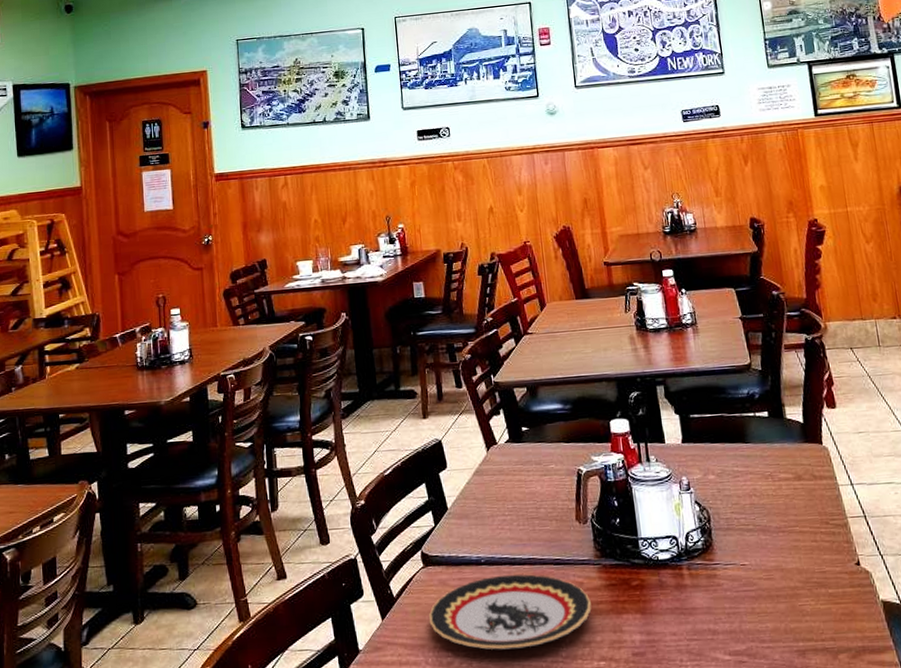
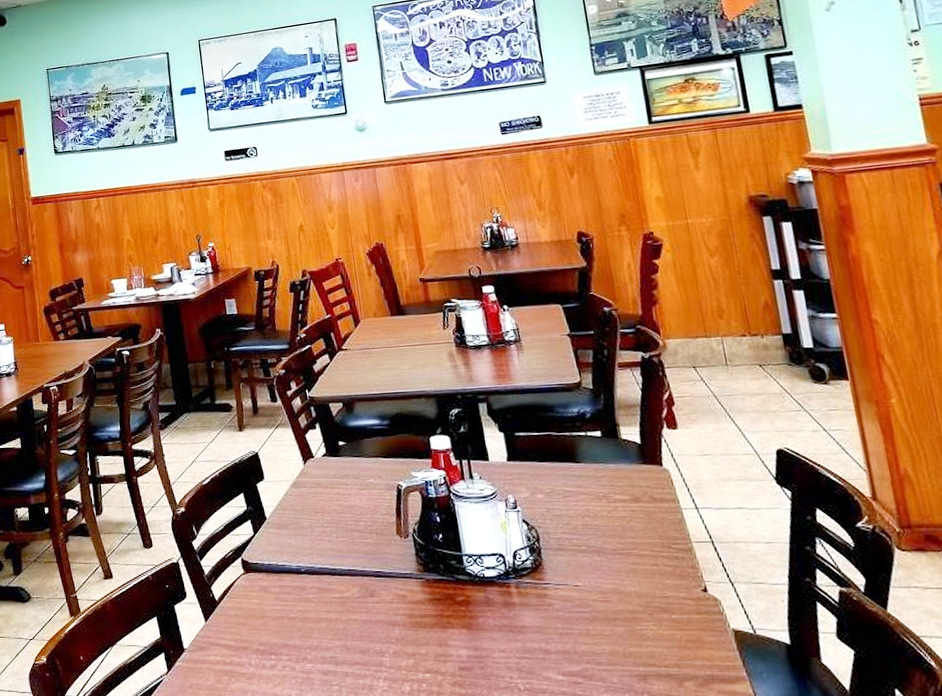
plate: present [428,574,592,650] -> none [250,584,415,656]

